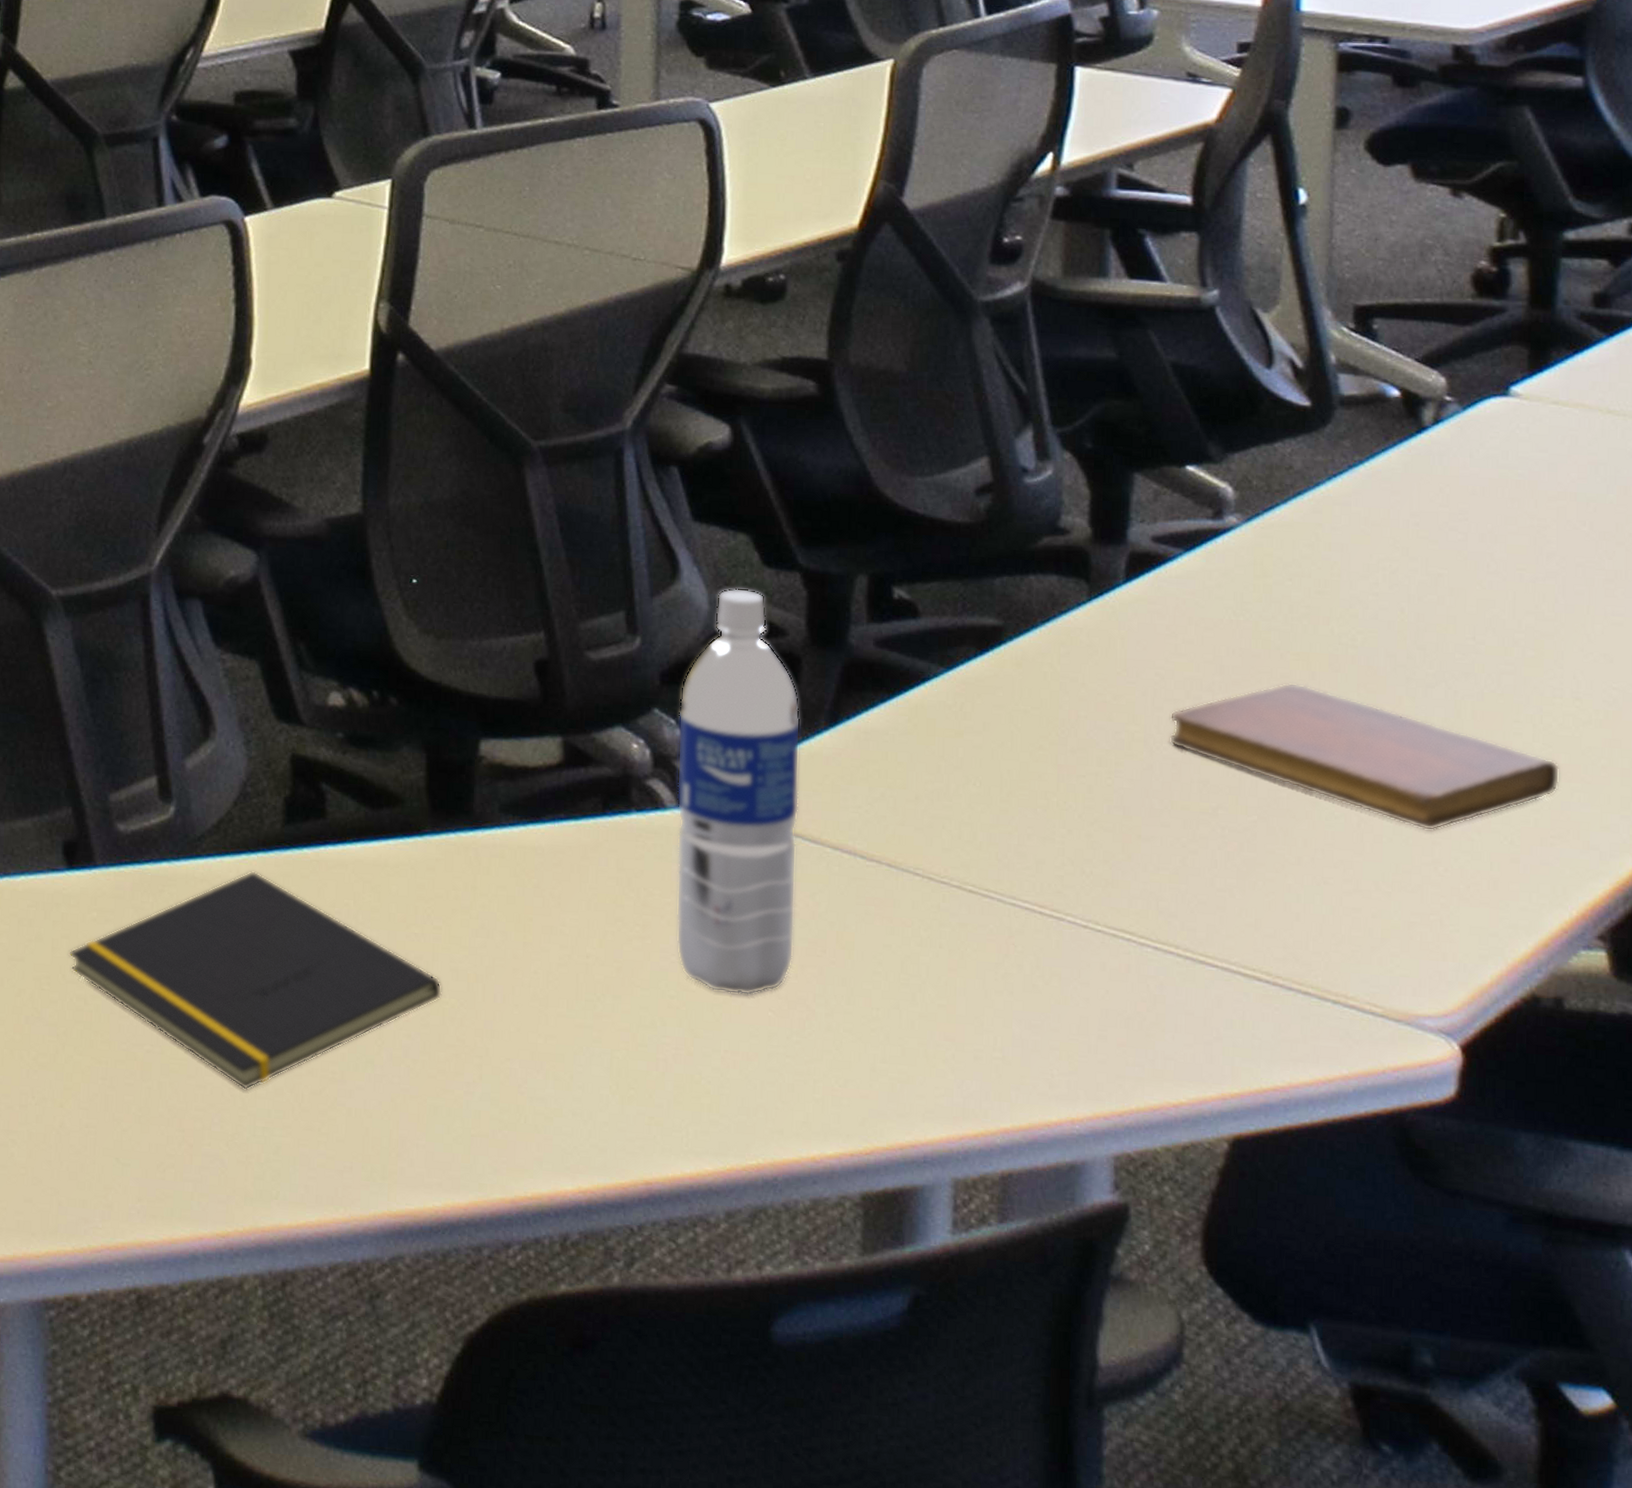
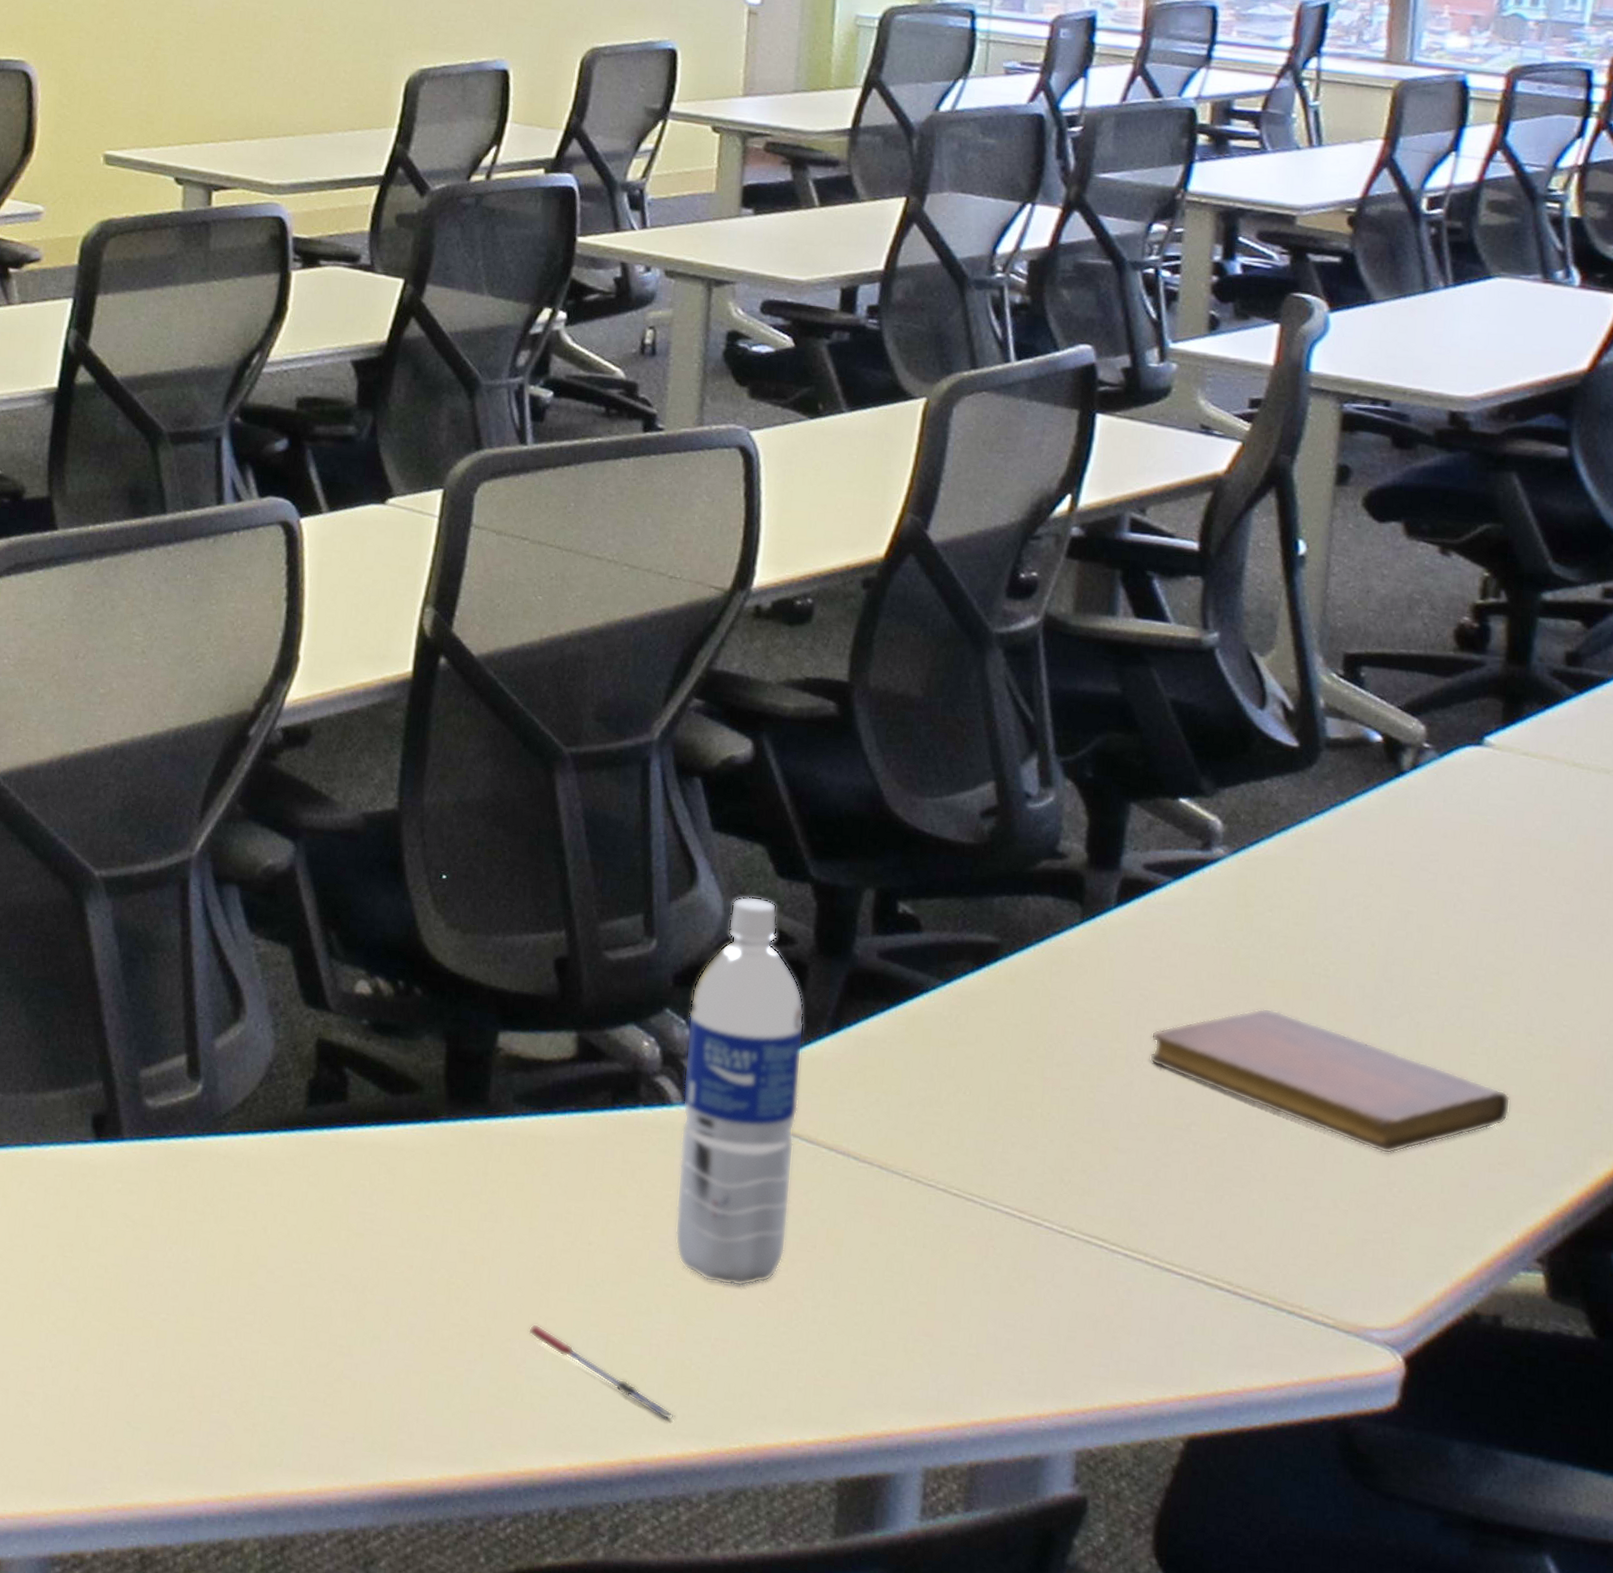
notepad: present [69,871,442,1090] -> none [92,1149,450,1361]
pen: none [528,1041,687,1137] -> present [529,1323,675,1420]

